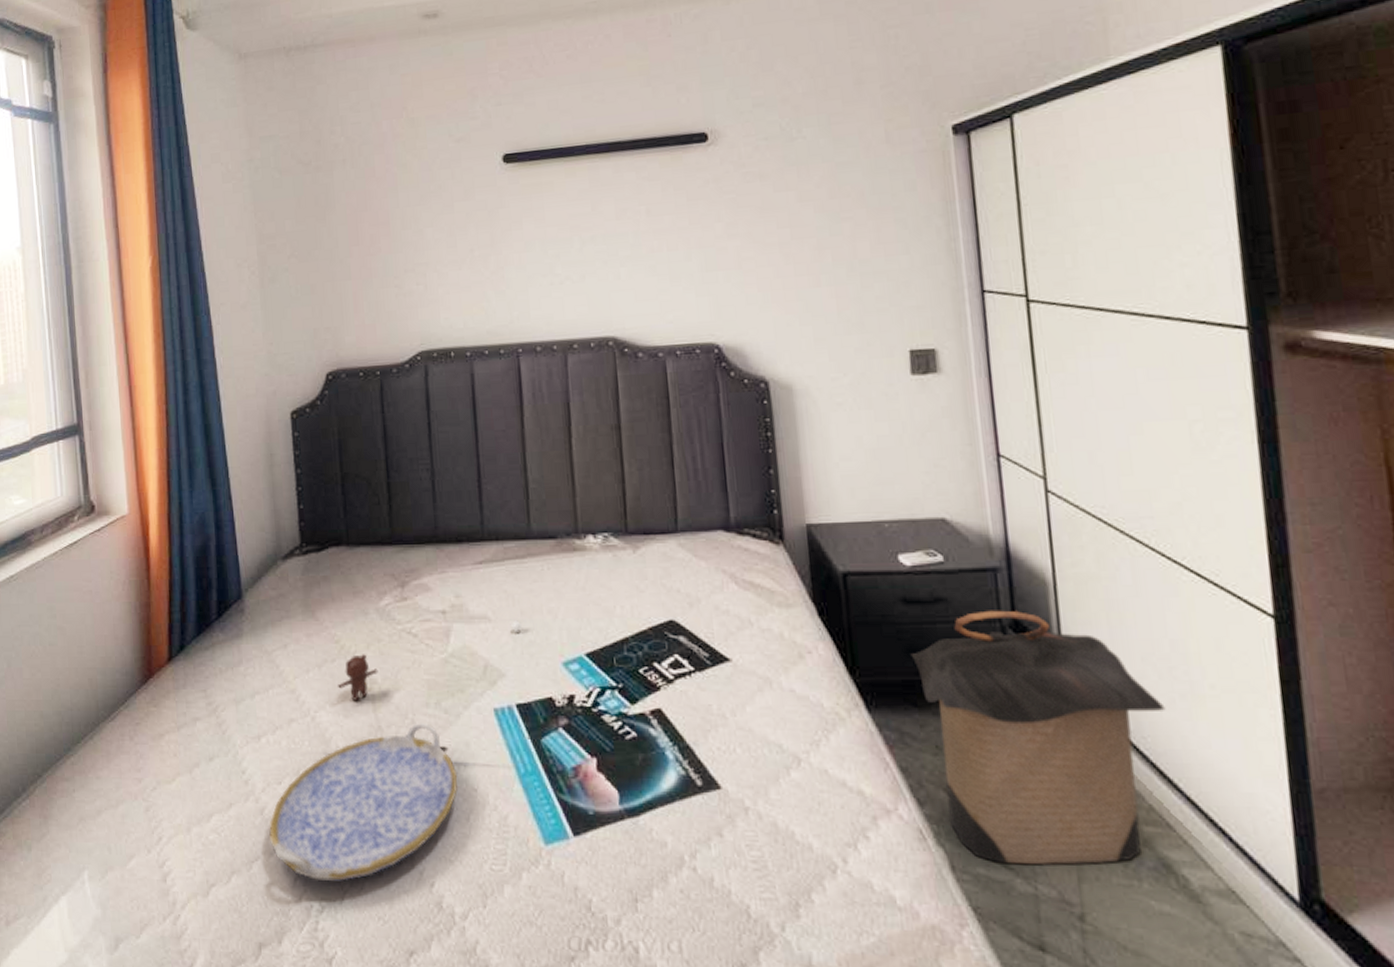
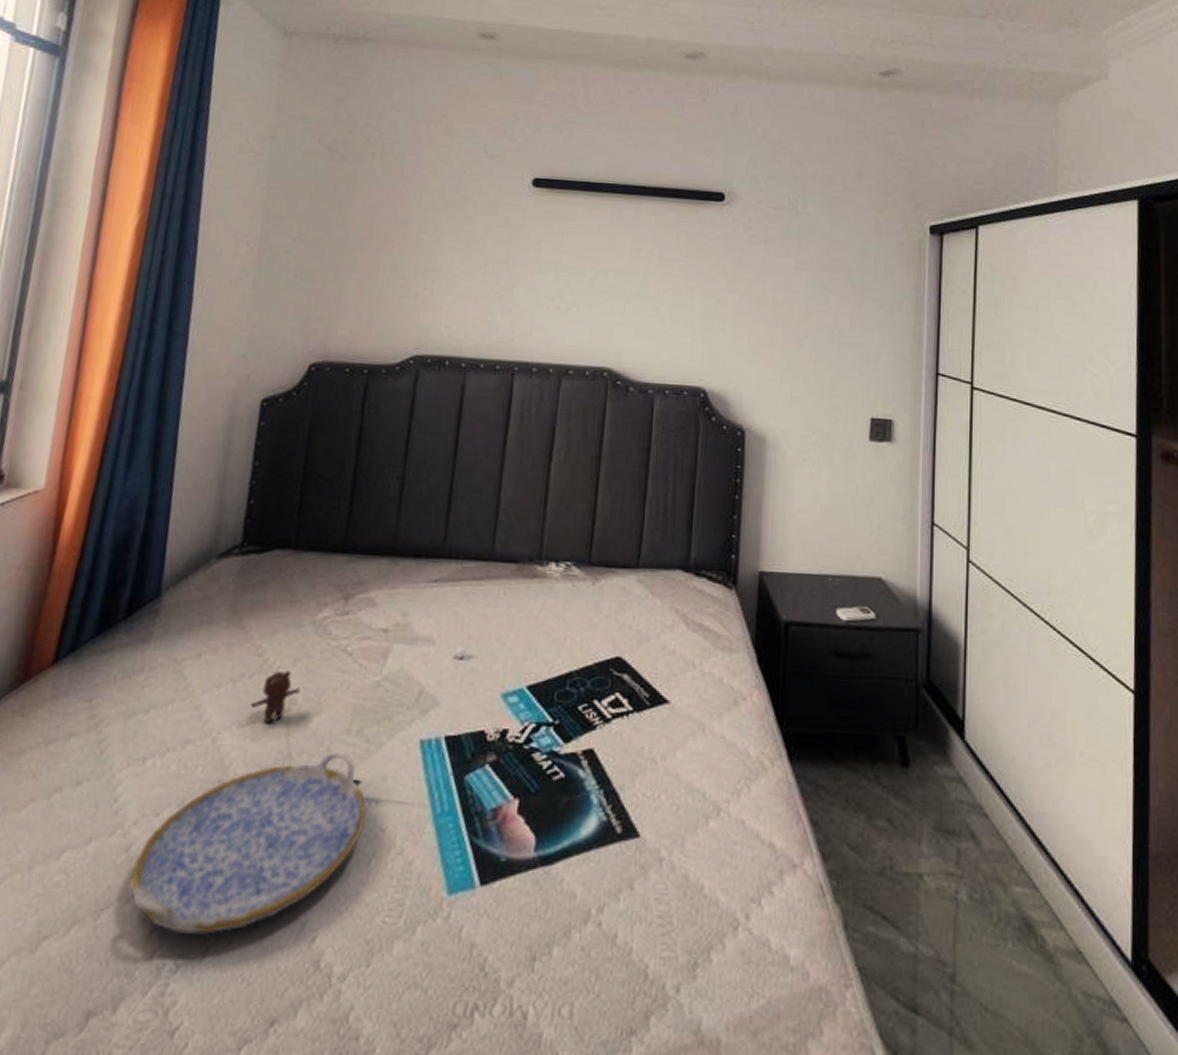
laundry hamper: present [910,610,1166,865] -> none [835,669,1043,924]

